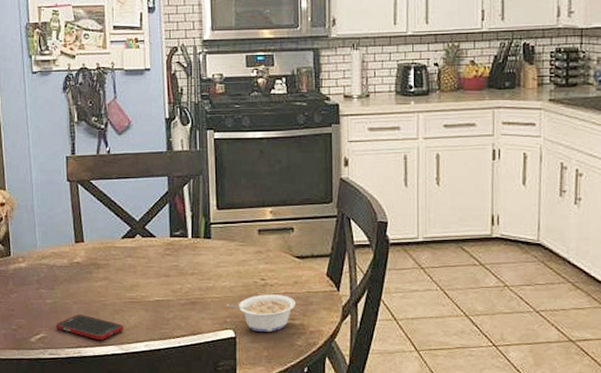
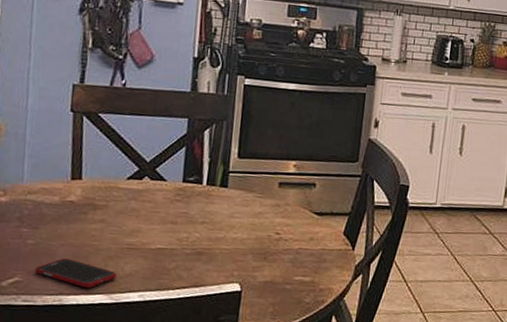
legume: present [227,294,295,332] -> none [236,248,309,288]

